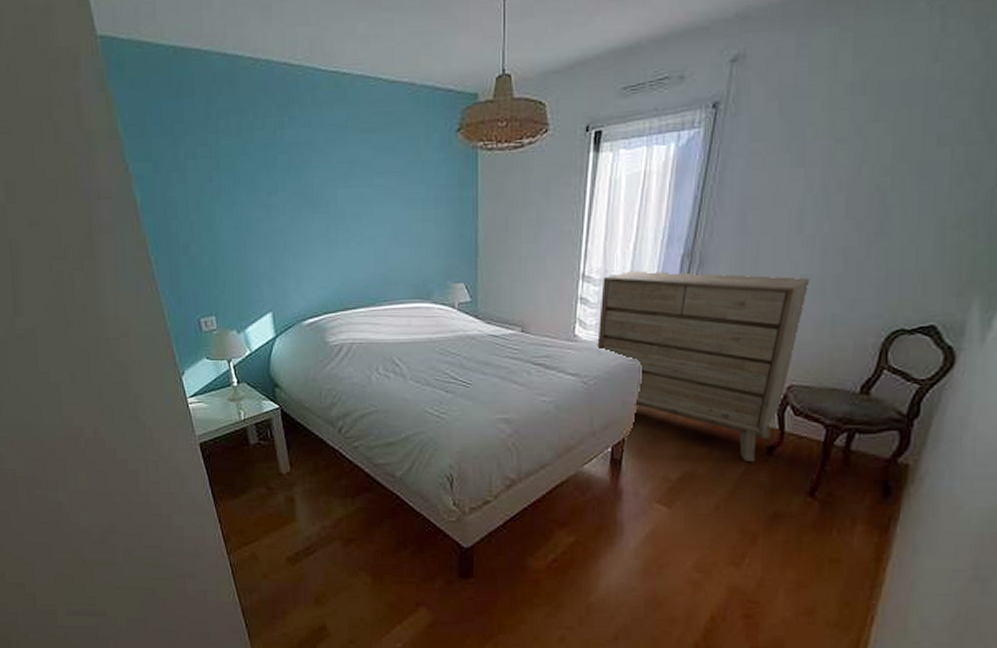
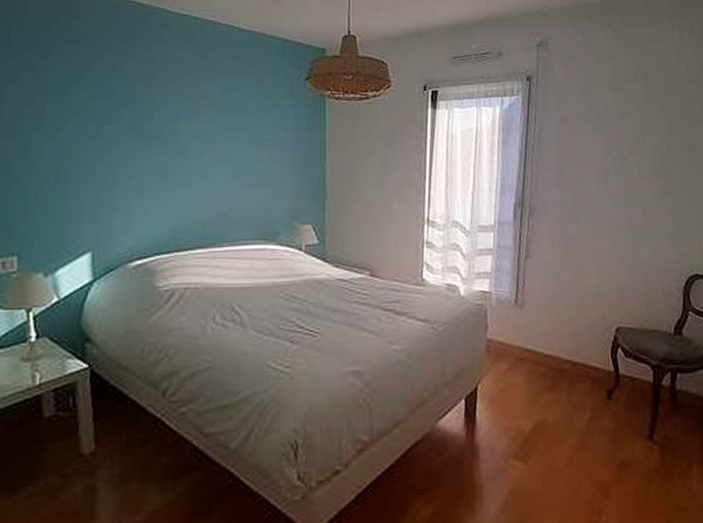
dresser: present [597,270,810,463] -> none [444,217,621,408]

